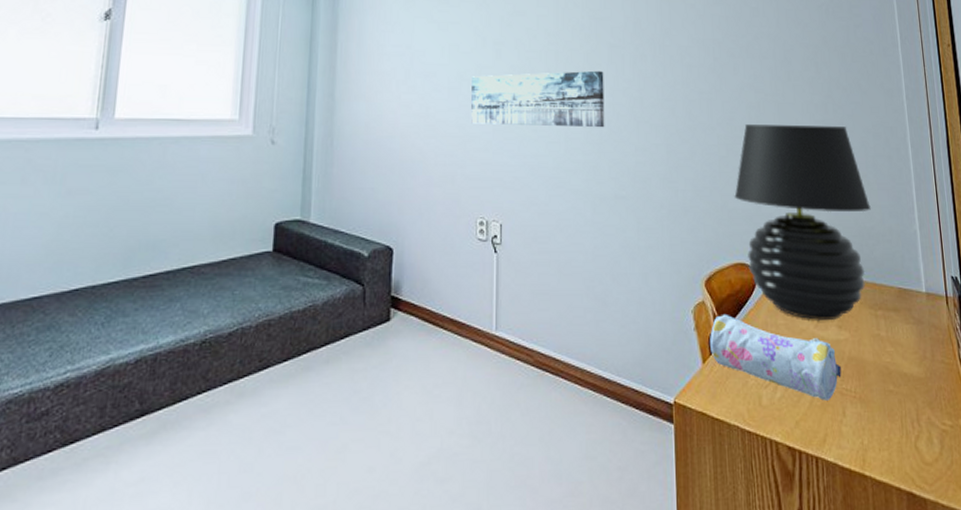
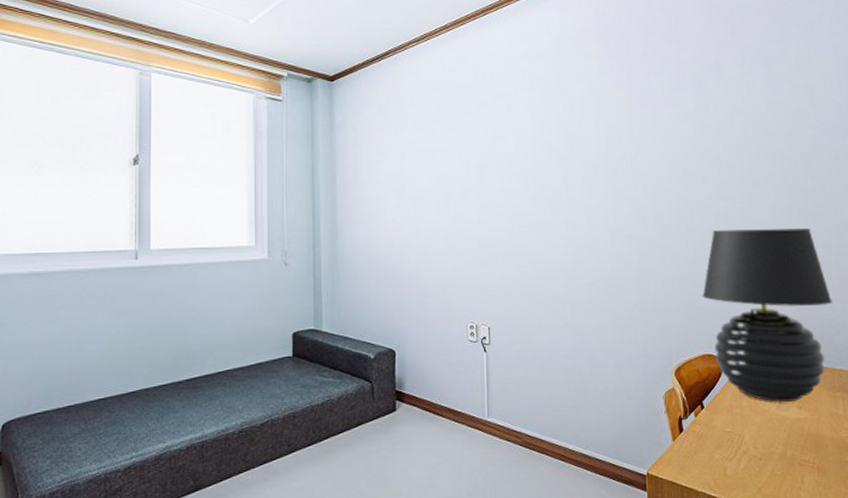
wall art: present [471,70,605,128] -> none [458,188,581,241]
pencil case: present [710,313,842,401] -> none [679,398,801,471]

